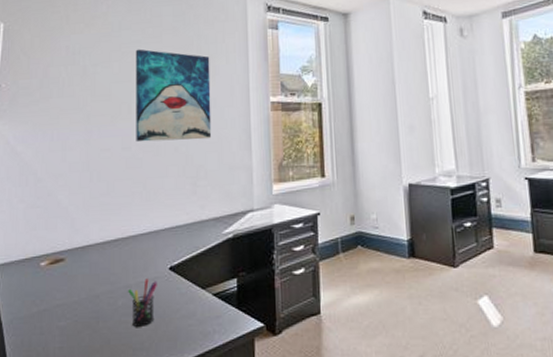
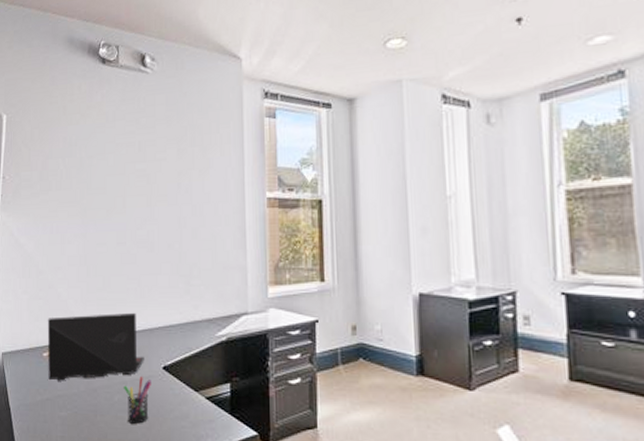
laptop: none [45,215,150,291] -> present [47,312,144,381]
wall art: present [135,49,212,143] -> none [129,140,205,238]

